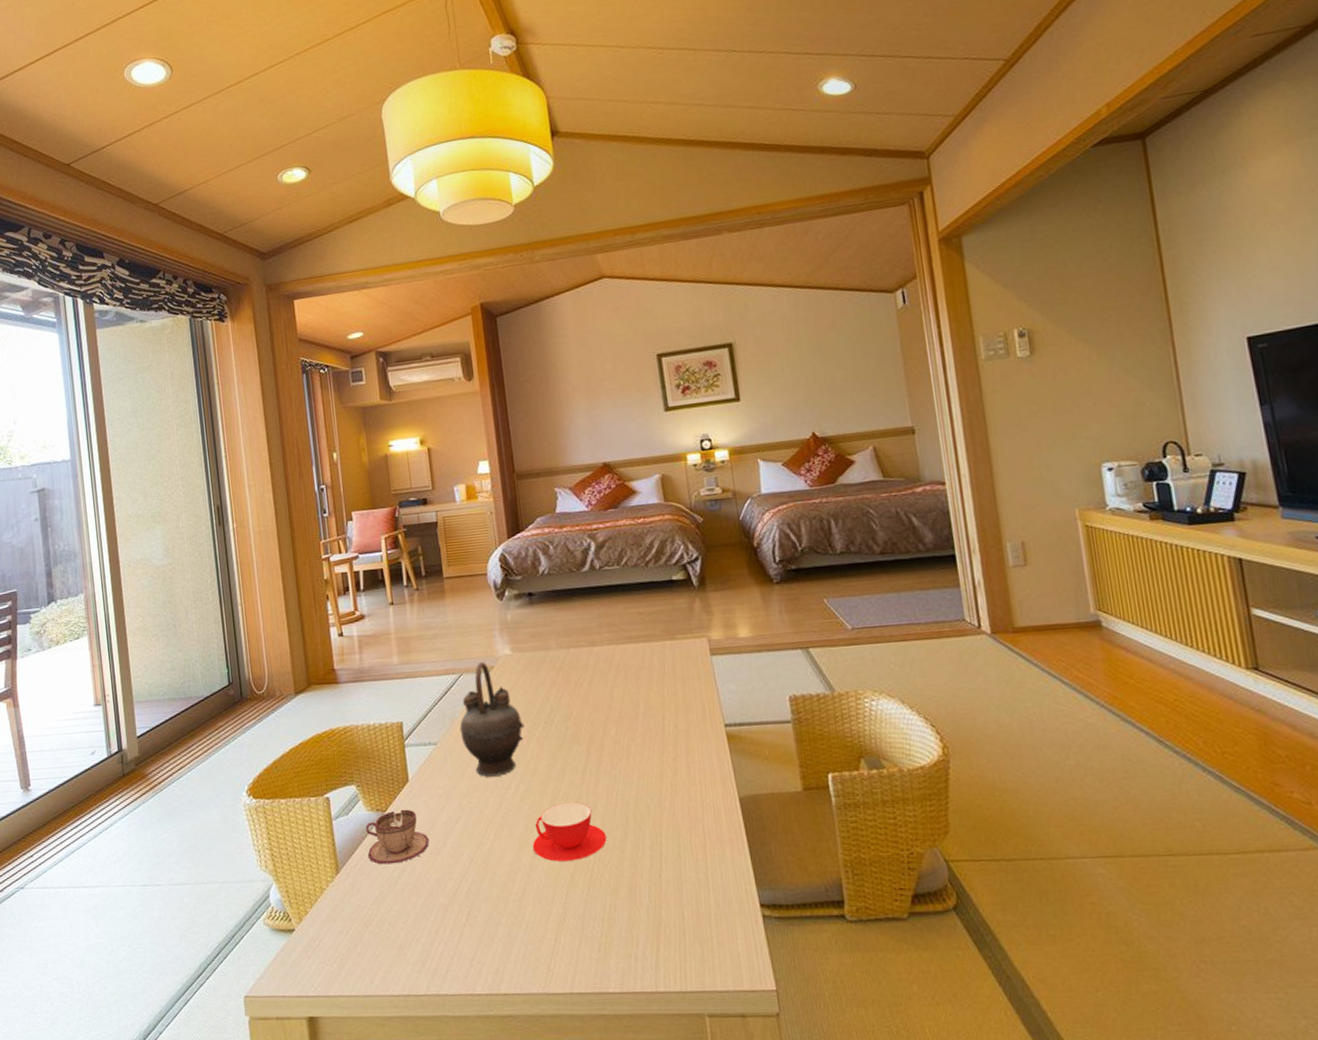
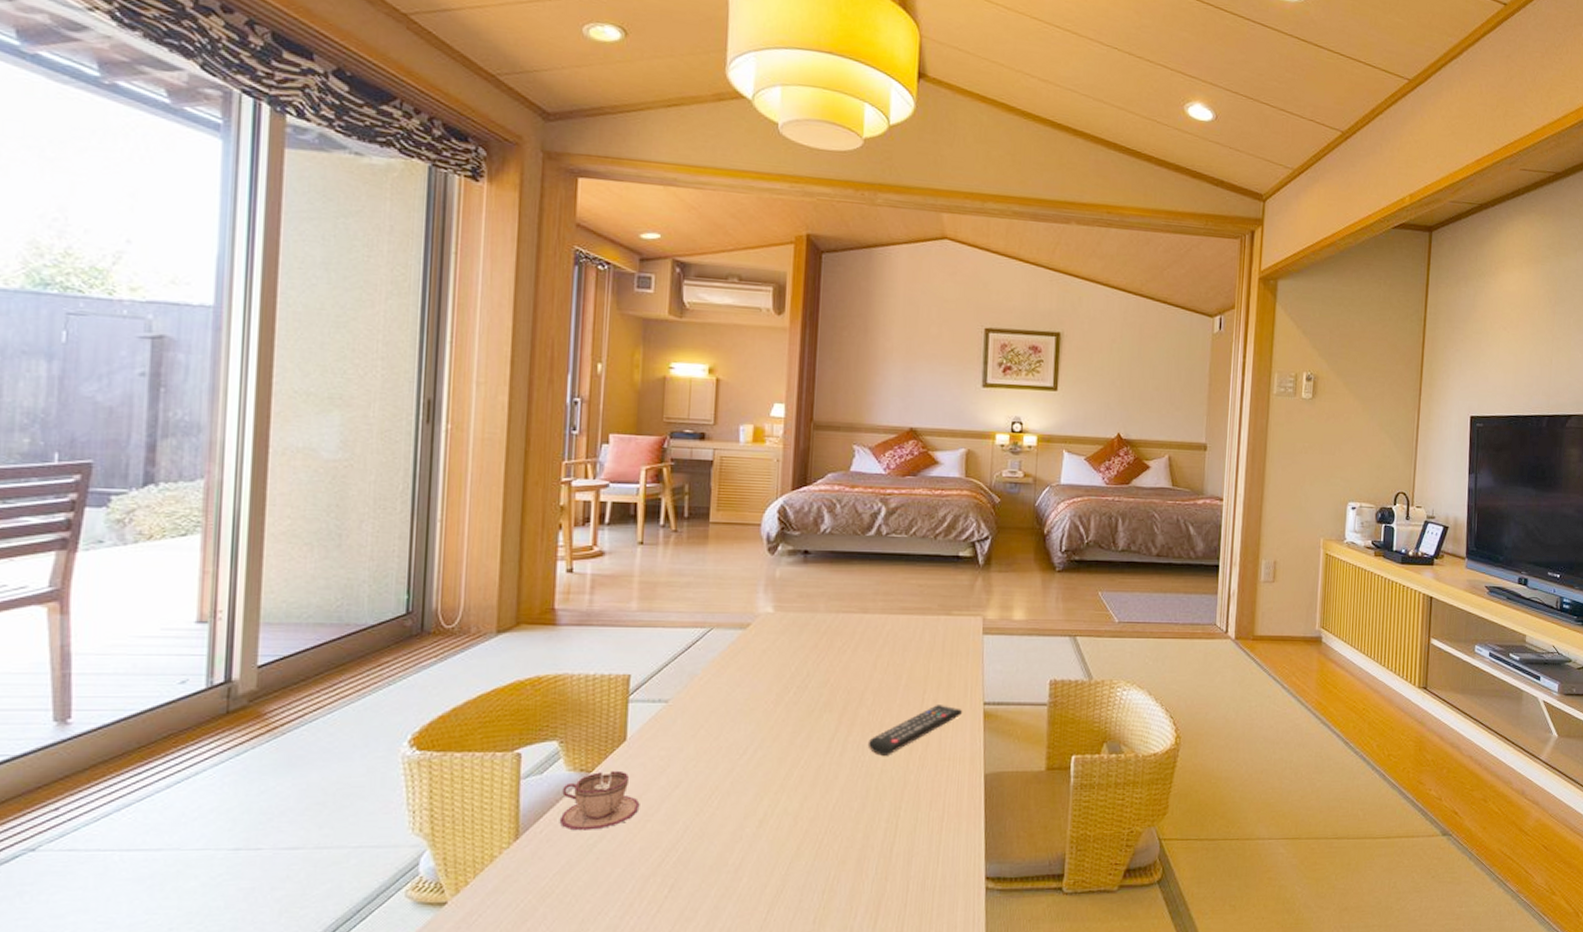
teapot: present [459,661,525,777] -> none [698,617,775,740]
teacup: present [532,802,607,862] -> none [759,771,843,832]
remote control: none [618,729,706,784] -> present [867,705,963,756]

